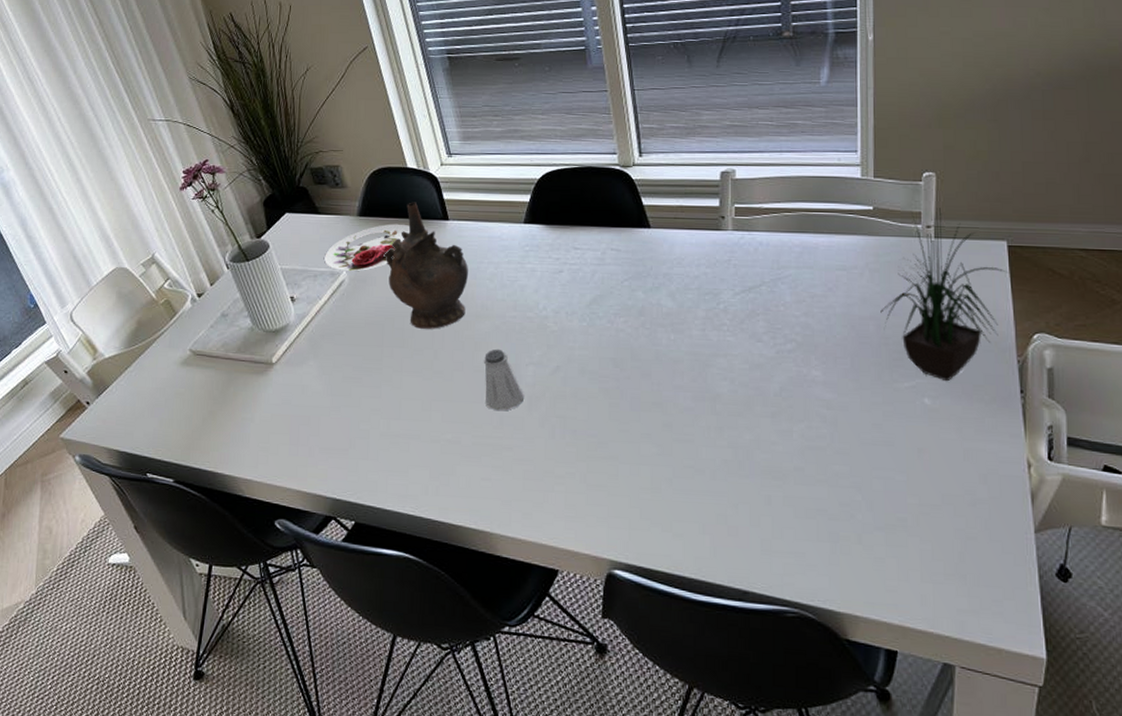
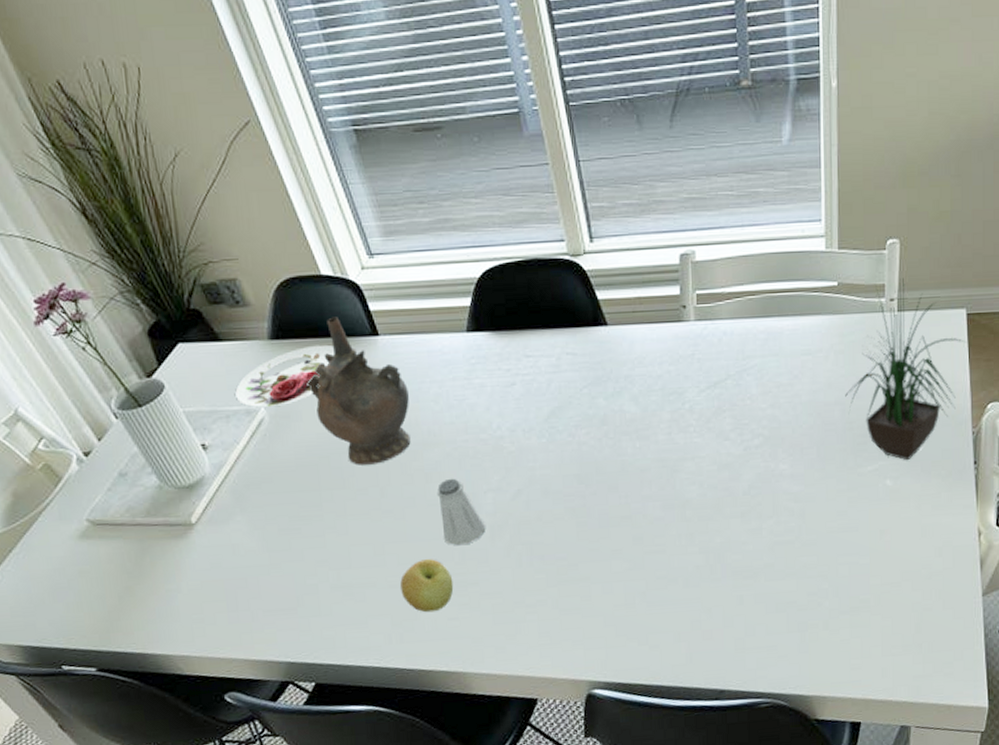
apple: none [442,420,490,470] -> present [400,559,454,613]

